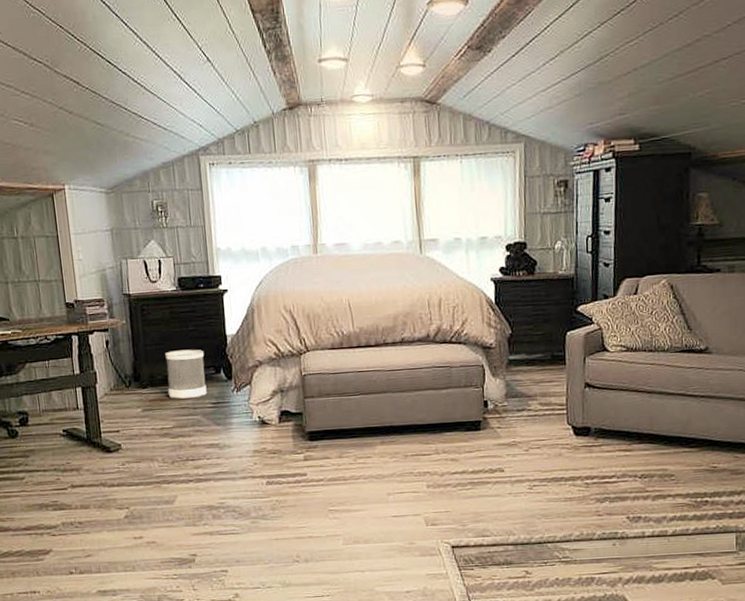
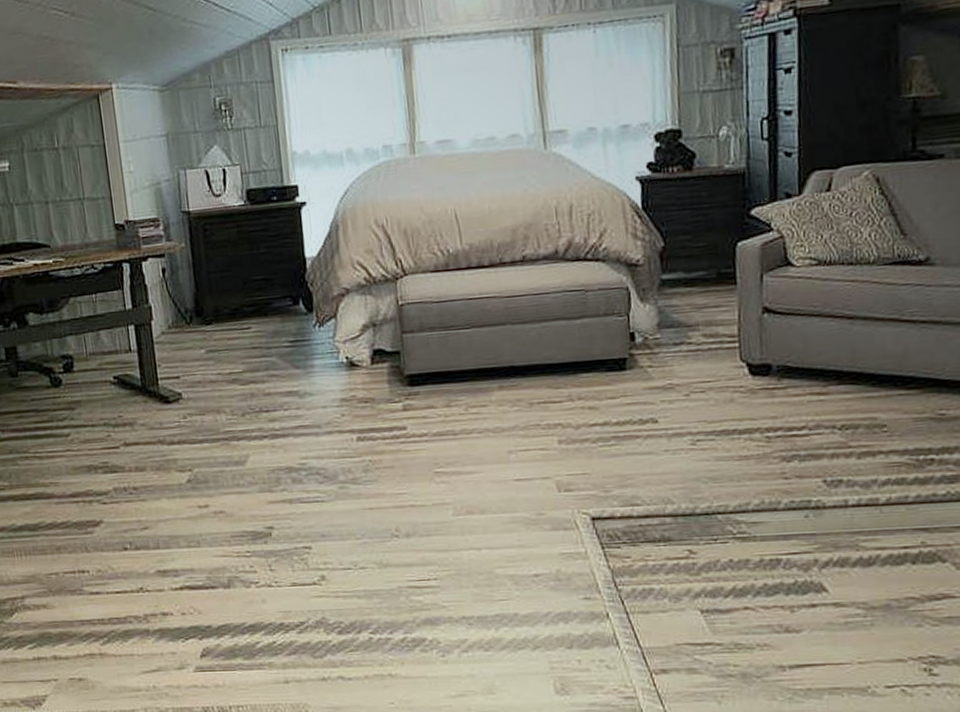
wastebasket: present [165,349,207,399] -> none [232,276,284,337]

